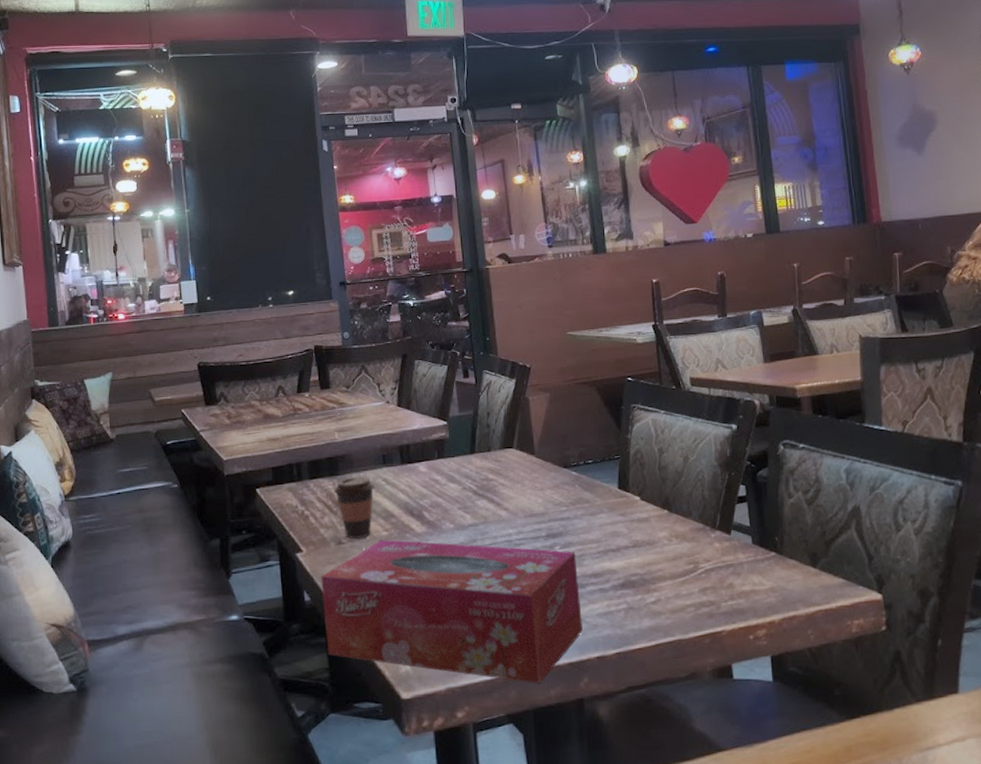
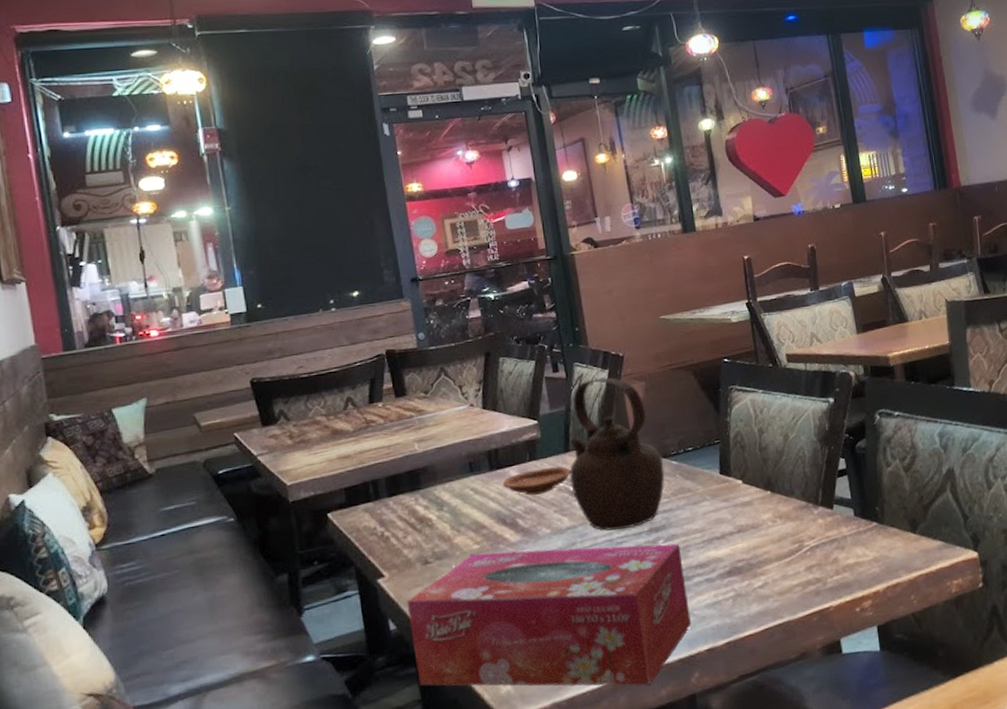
coffee cup: present [333,477,376,539] -> none [415,488,463,557]
plate: none [412,467,475,491] -> present [502,466,571,496]
teapot: none [474,386,564,533] -> present [569,377,665,531]

